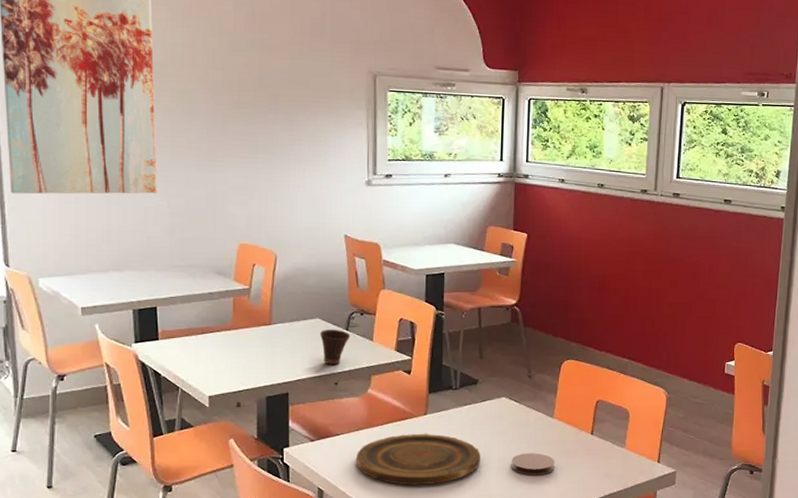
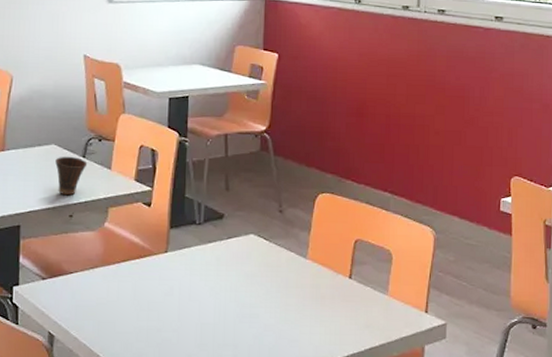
plate: present [356,433,480,486] -> none [89,273,226,332]
coaster: present [511,453,555,476] -> none [259,298,309,324]

